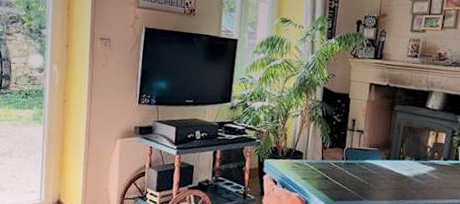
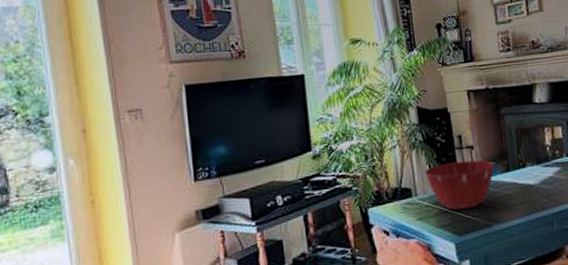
mixing bowl: none [317,139,378,182] -> present [424,160,495,210]

